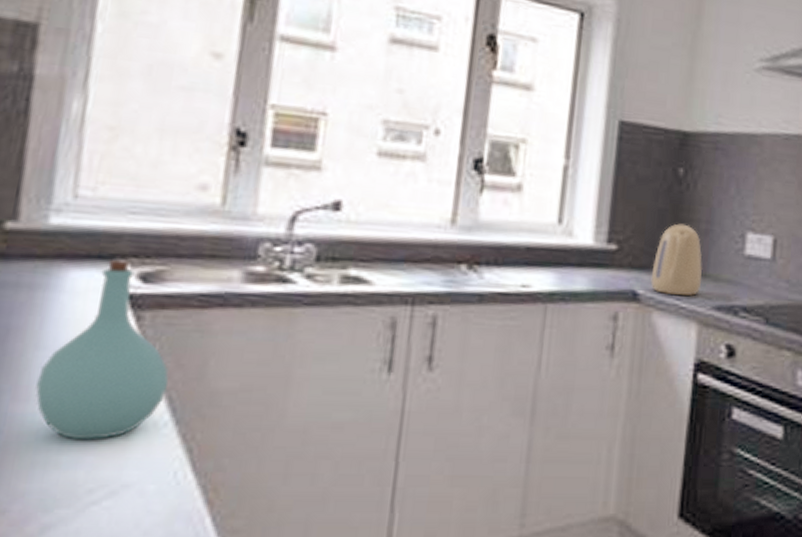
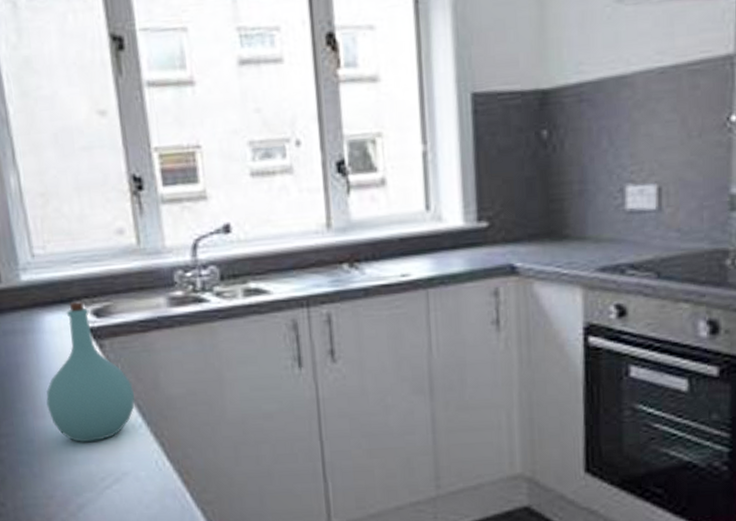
kettle: present [650,223,703,297] -> none [527,188,581,264]

